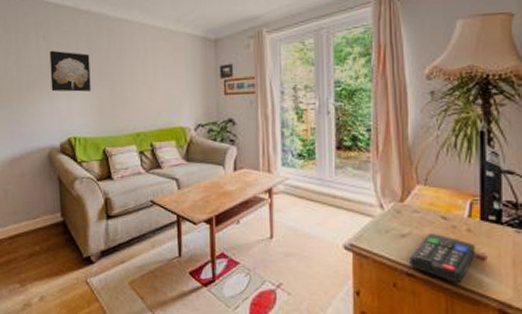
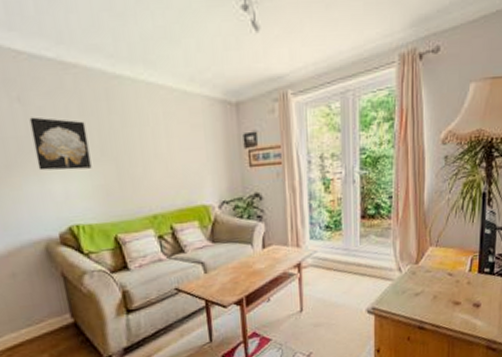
remote control: present [409,232,476,284] -> none [421,288,473,330]

